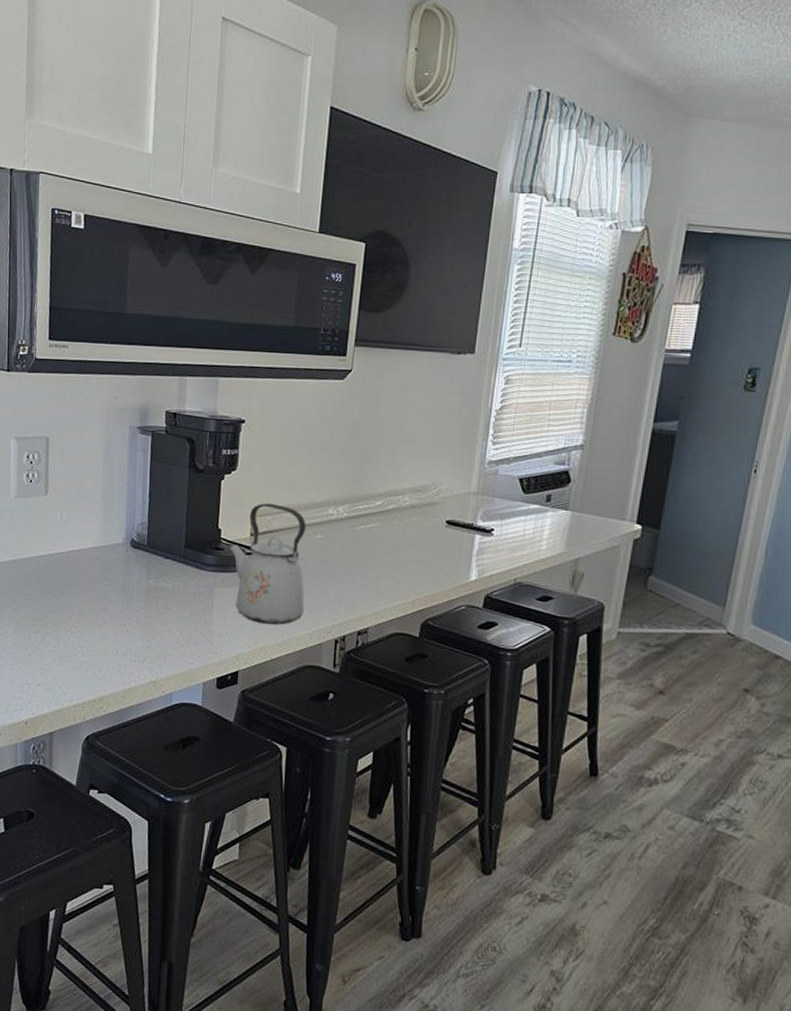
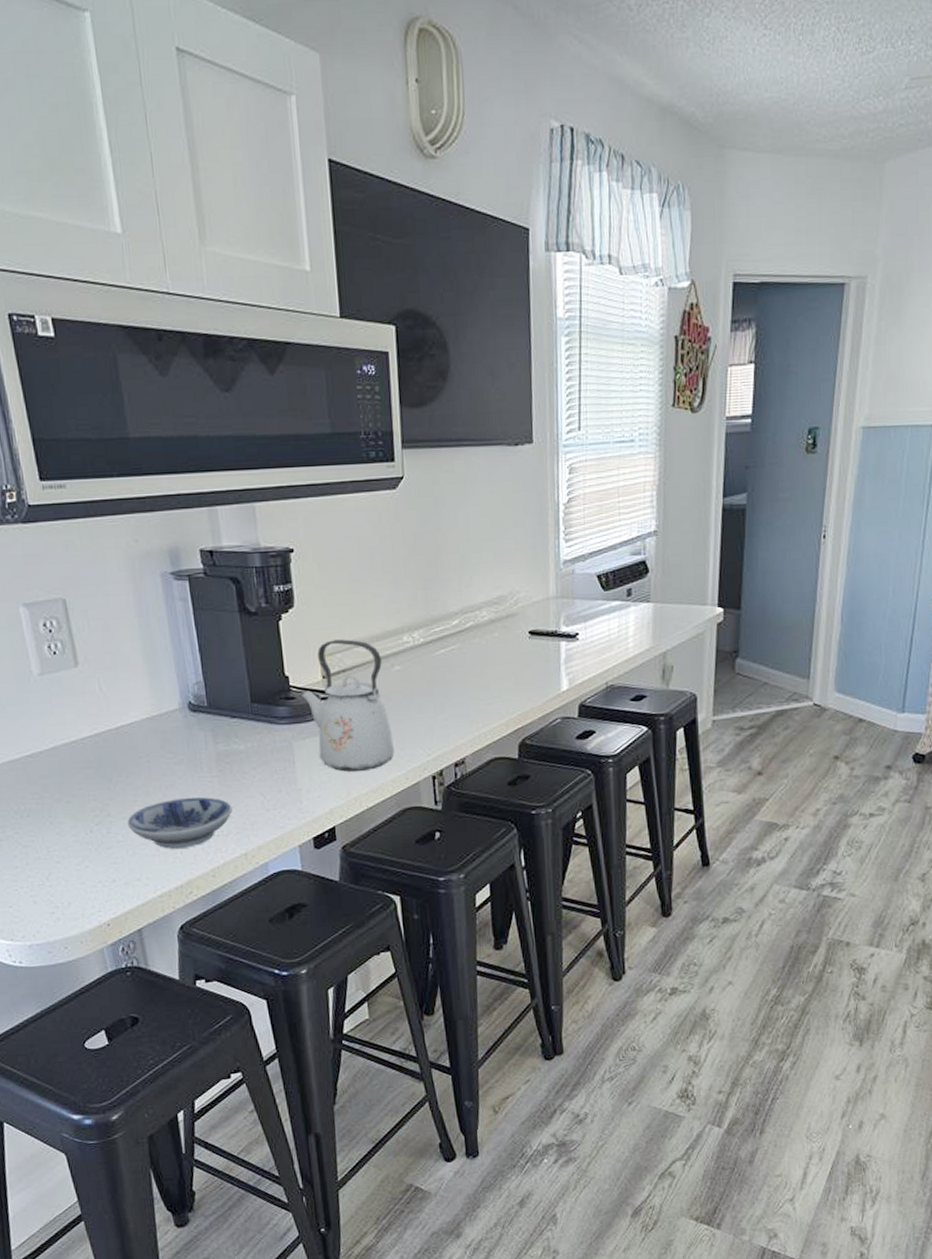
bowl: none [60,621,151,667] -> present [127,797,233,849]

